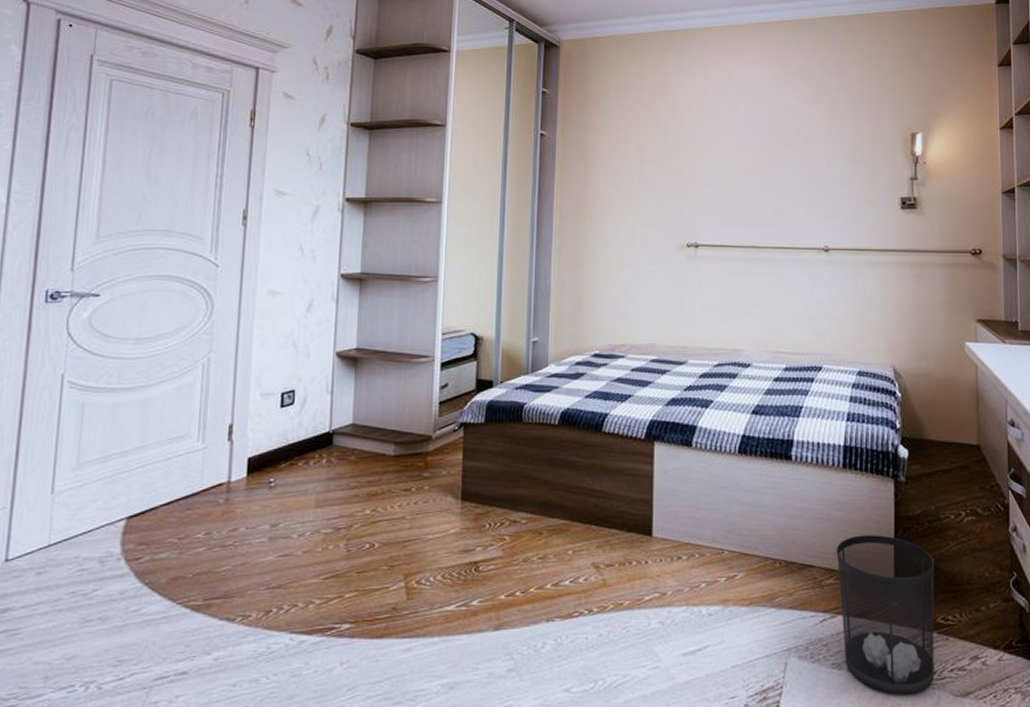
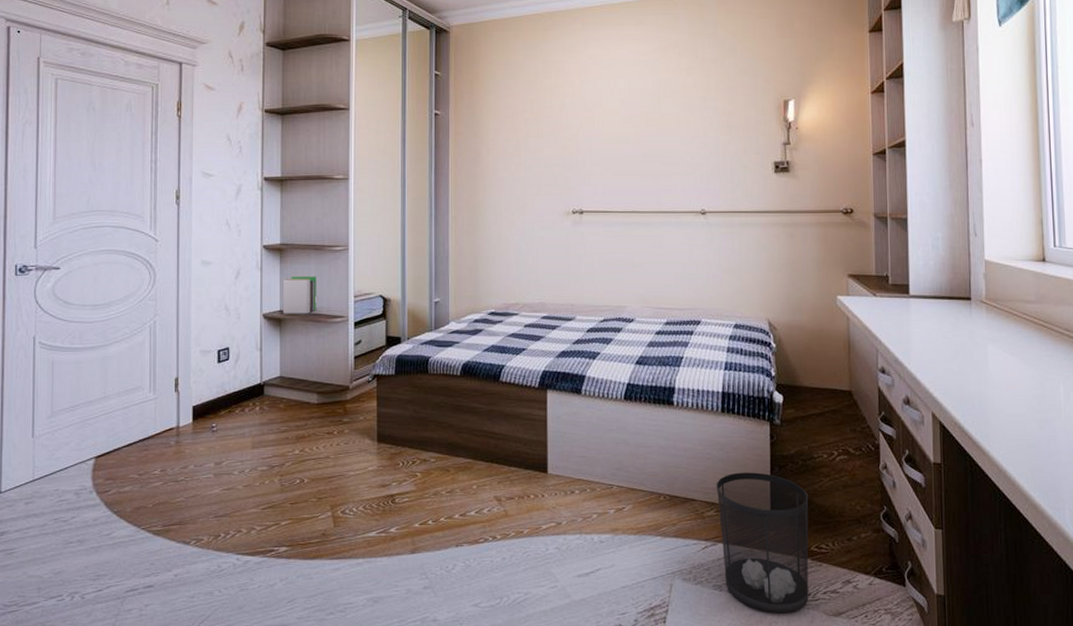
books: none [360,309,400,353] -> present [283,276,317,314]

